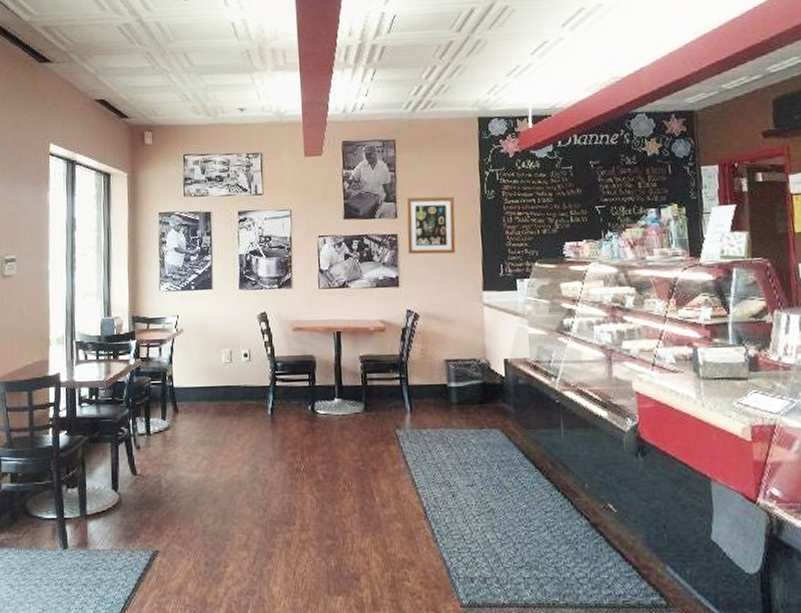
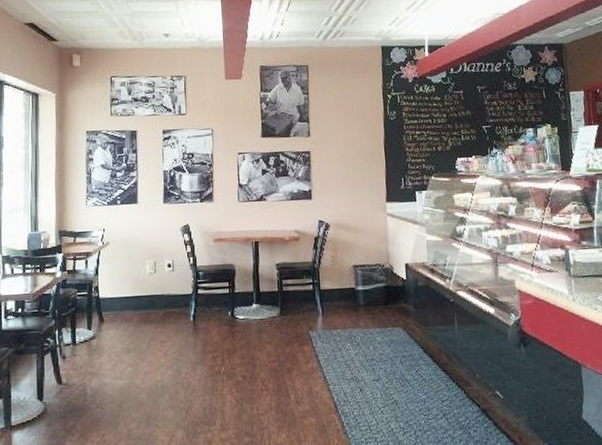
wall art: present [406,196,456,255] -> none [318,117,363,170]

